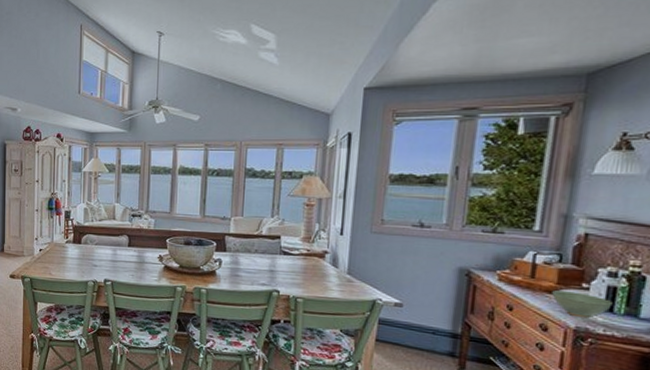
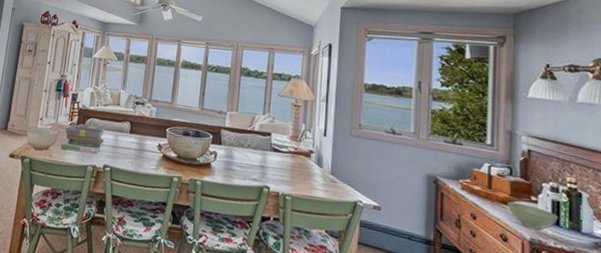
bowl: none [24,246,57,270] -> present [26,127,60,151]
books: none [59,240,103,269] -> present [60,123,105,153]

